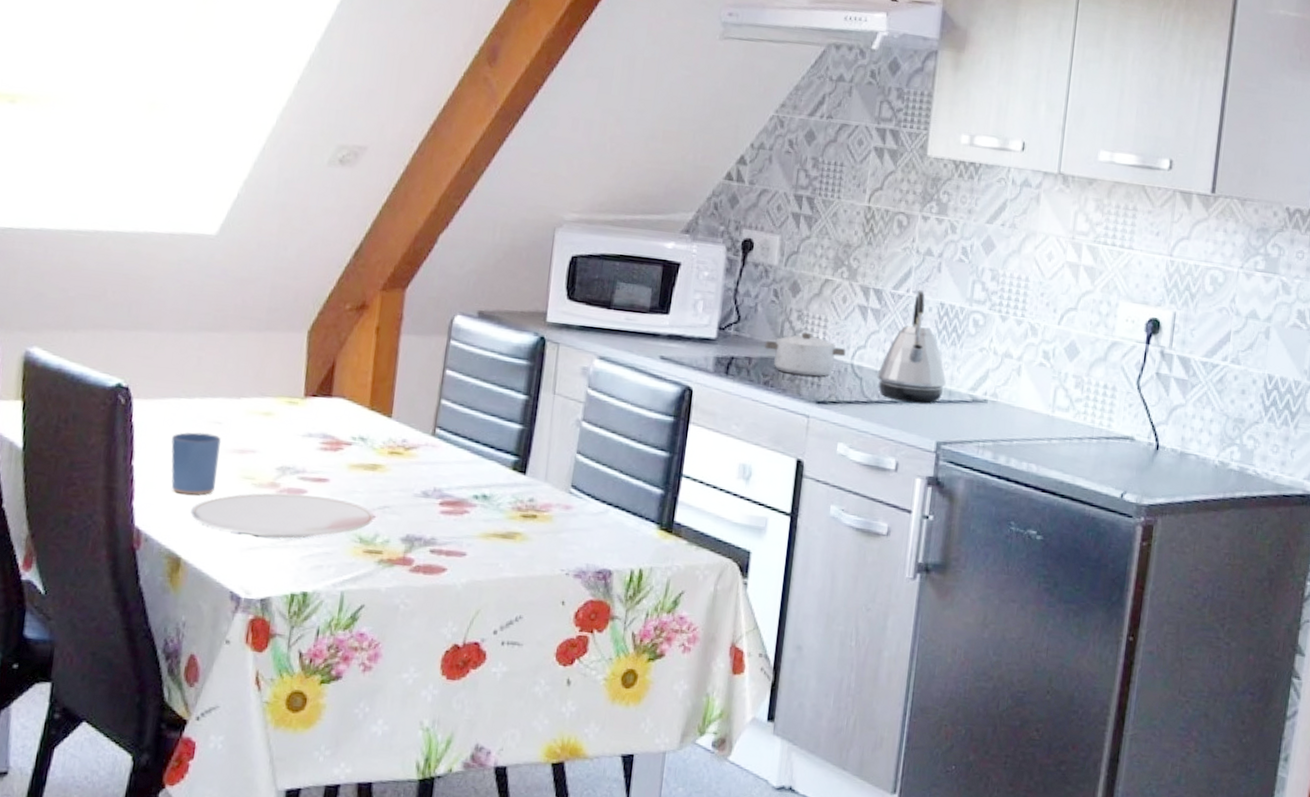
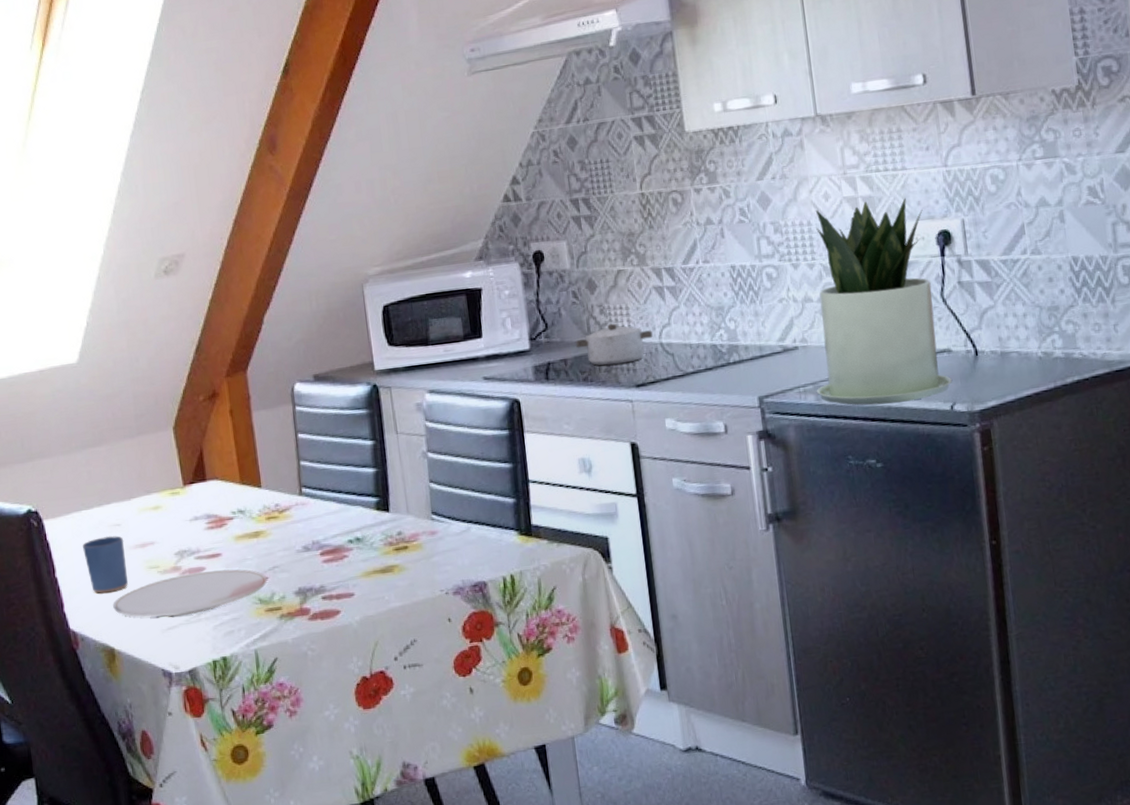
kettle: present [877,290,946,403] -> none [687,258,754,367]
planter: none [994,267,1139,481] -> present [815,198,953,406]

